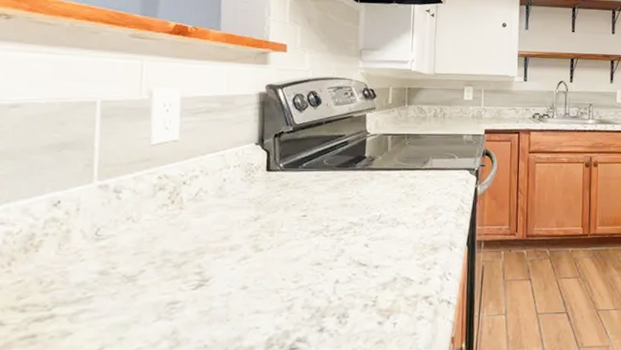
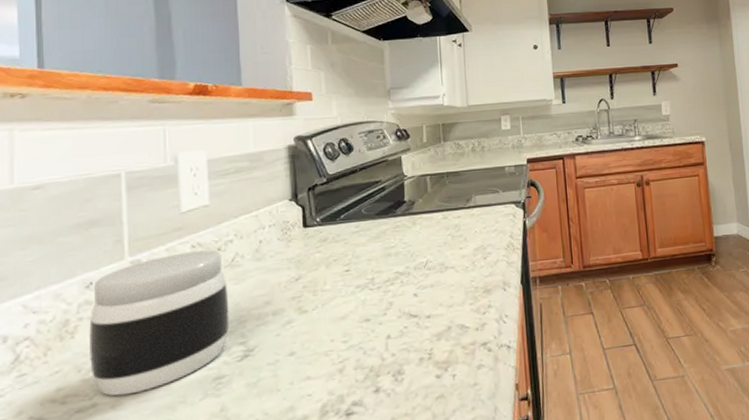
jar: none [51,182,189,310] -> present [89,250,230,397]

